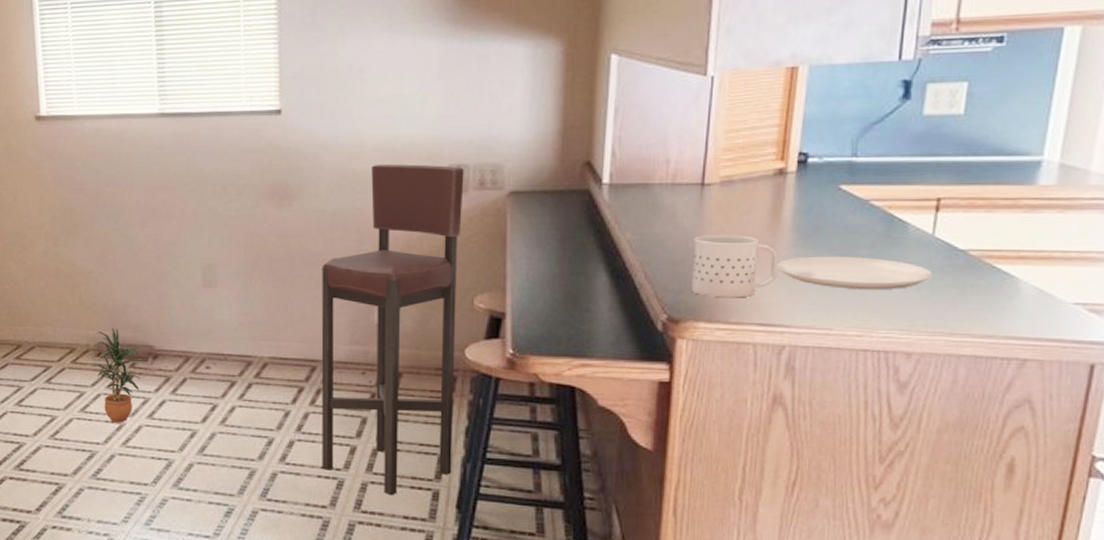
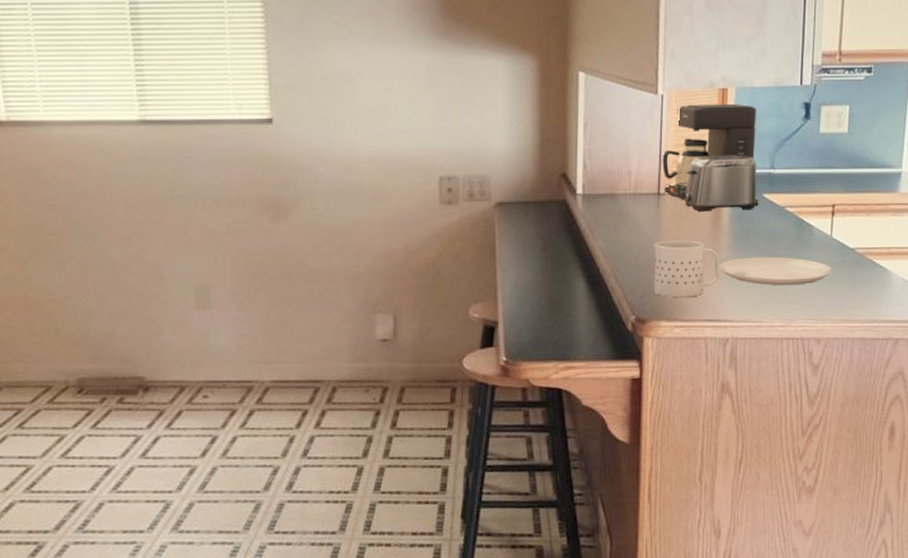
potted plant: present [91,327,146,423] -> none [72,359,135,467]
bar stool: present [321,163,464,496] -> none [321,175,456,513]
coffee maker: none [708,83,837,190] -> present [662,103,757,199]
toaster: none [735,141,836,204] -> present [685,154,760,212]

